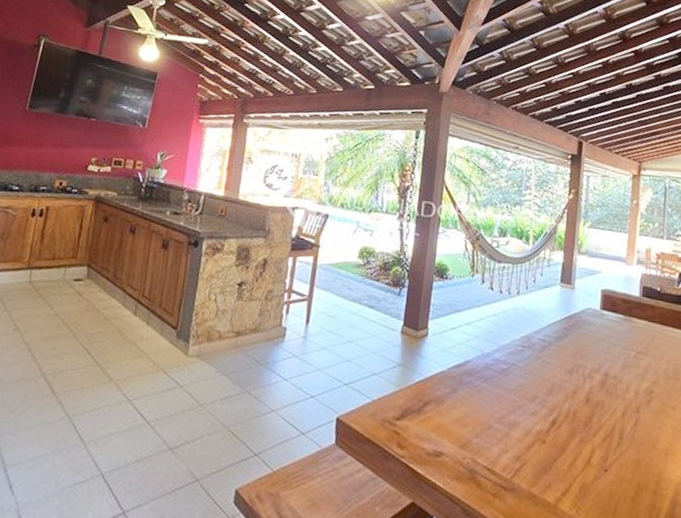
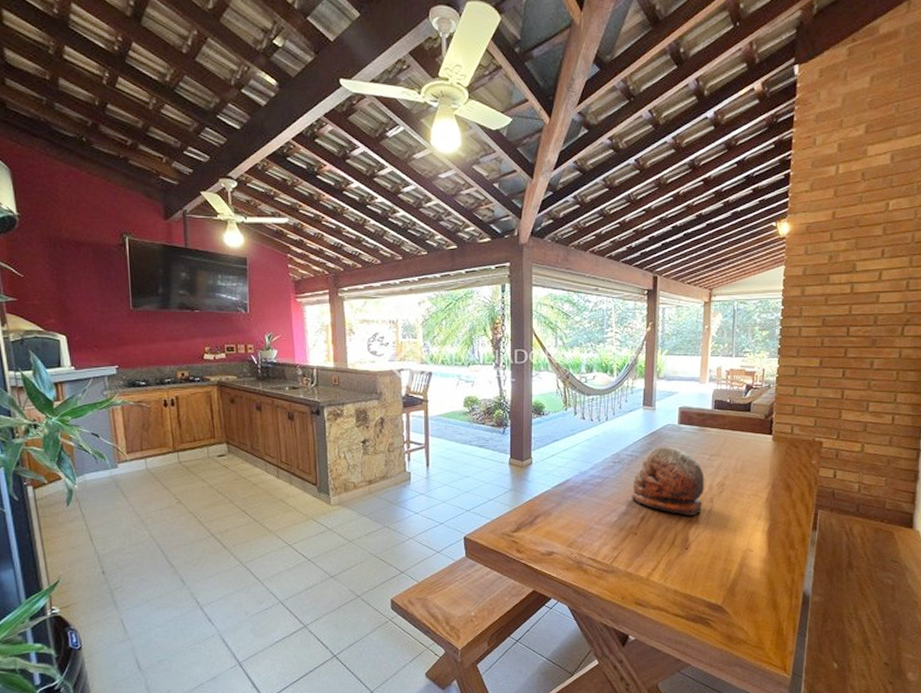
decorative egg: none [541,334,630,427] -> present [631,447,705,516]

